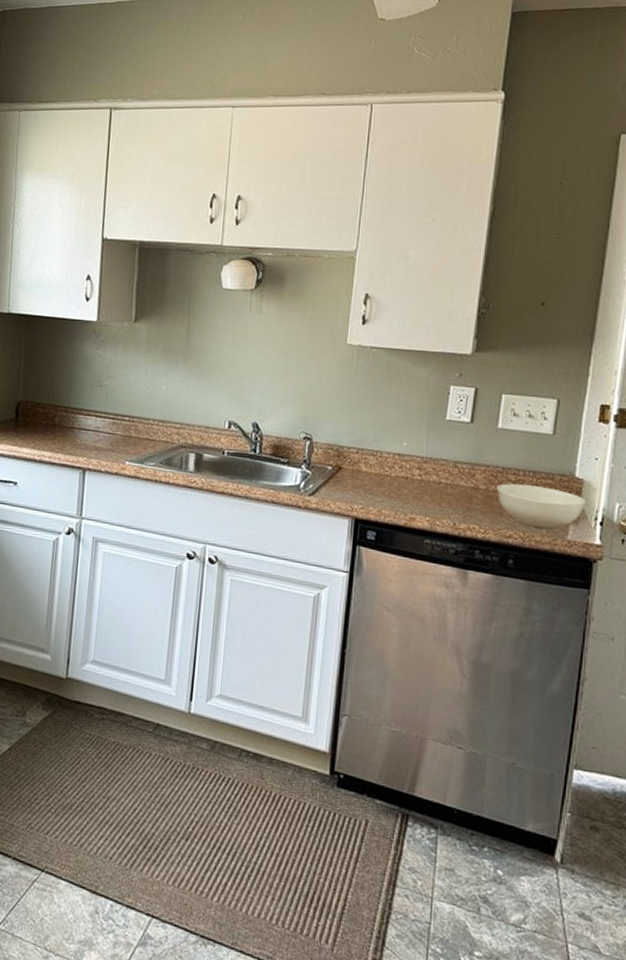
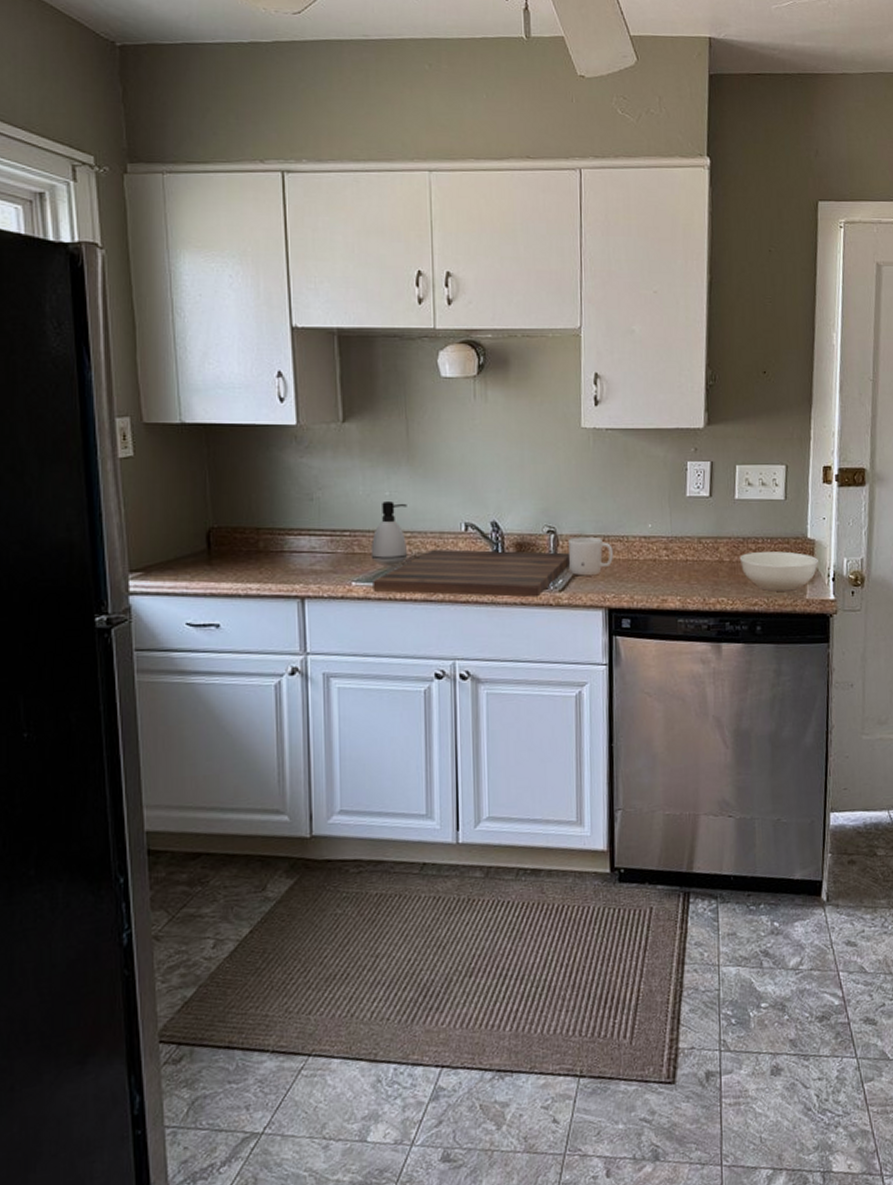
cutting board: none [142,441,323,498] -> present [373,549,571,598]
soap dispenser: none [144,394,180,452] -> present [370,502,408,566]
mug: none [321,446,367,485] -> present [567,536,614,576]

